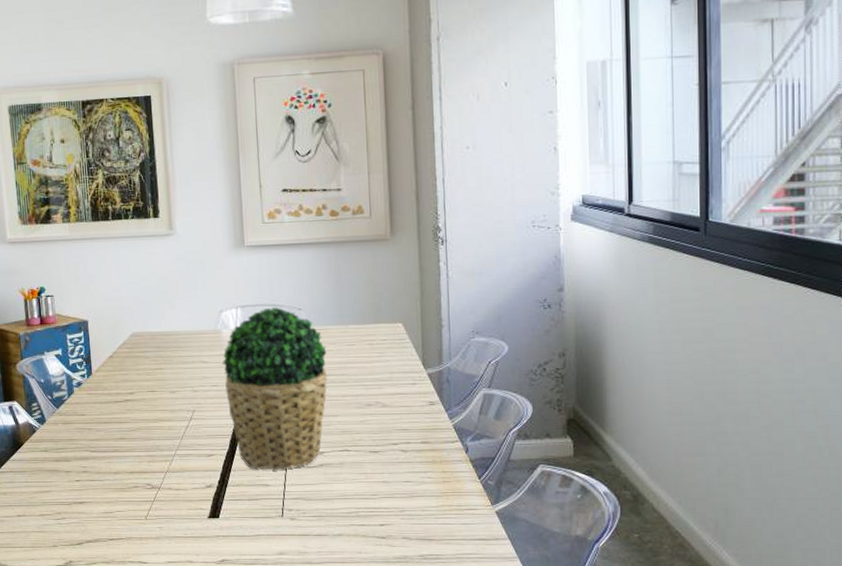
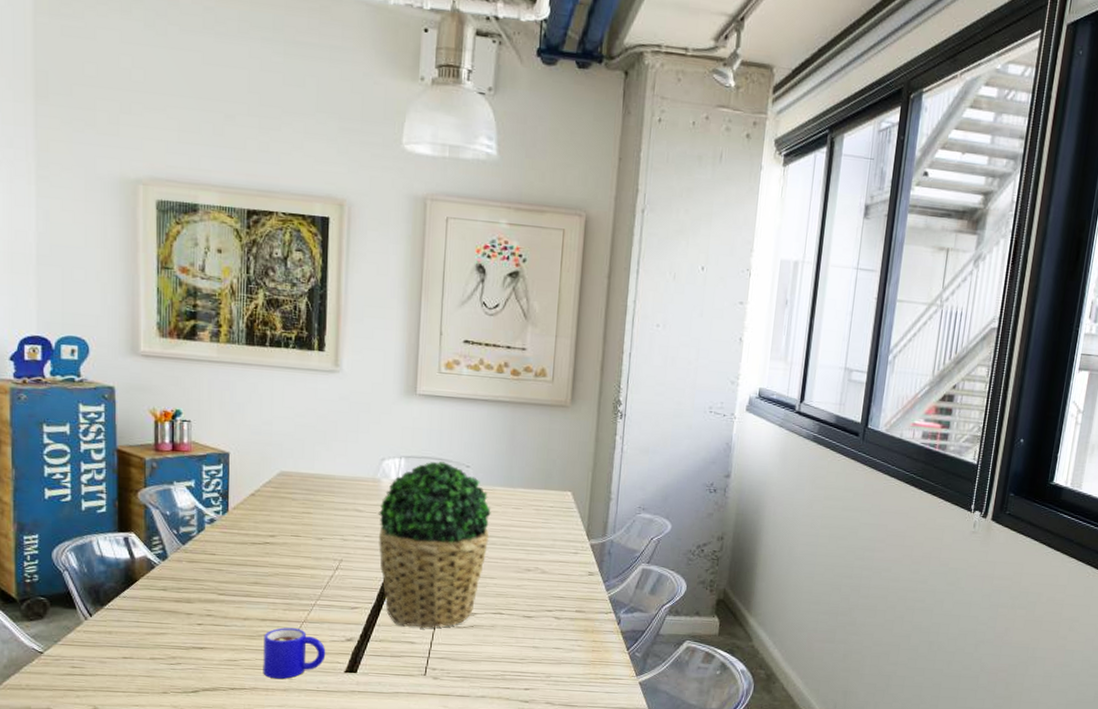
mug: none [133,479,190,528] -> present [263,627,326,679]

